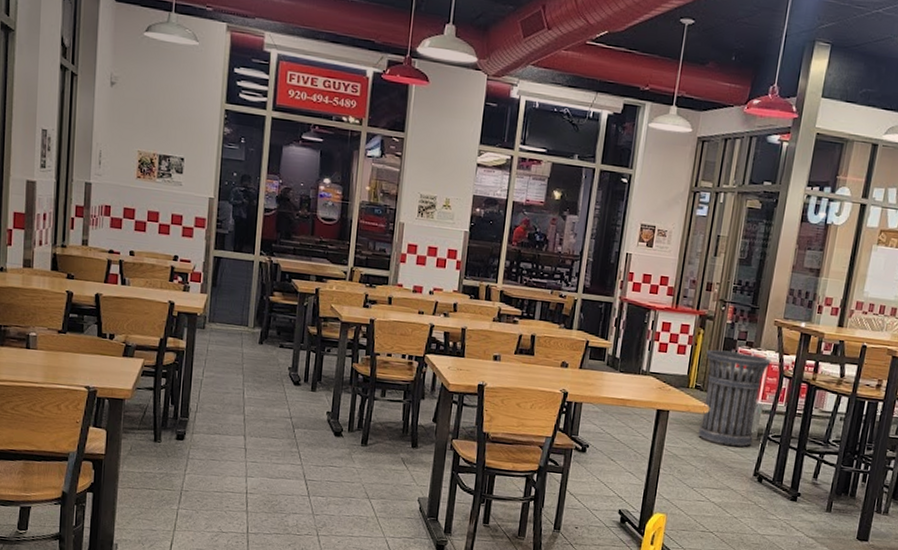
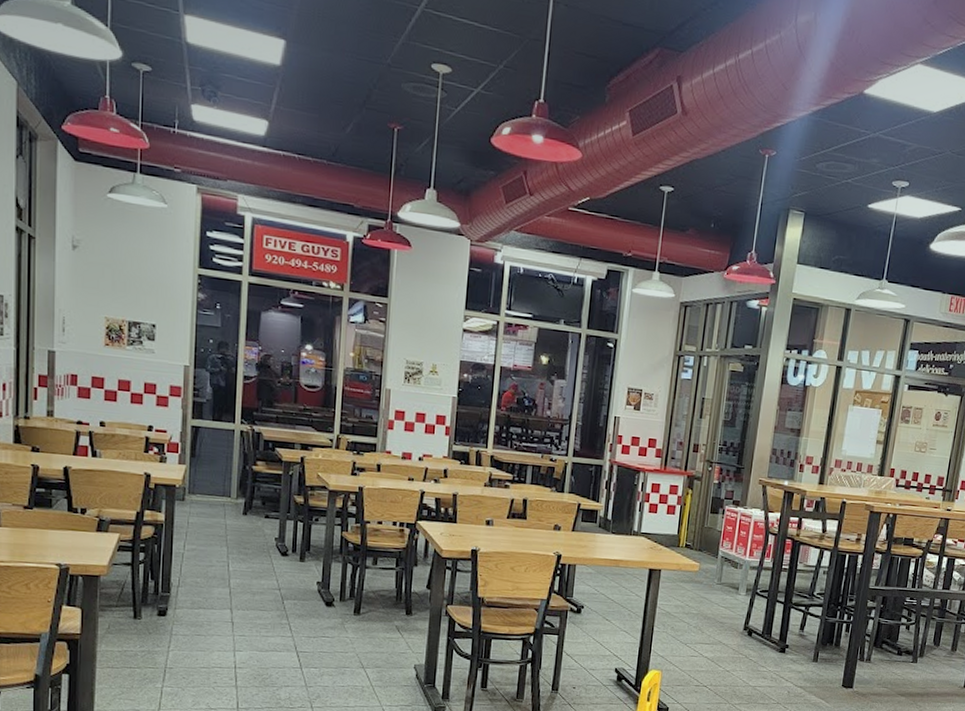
trash can: present [698,349,772,448] -> none [690,509,757,603]

